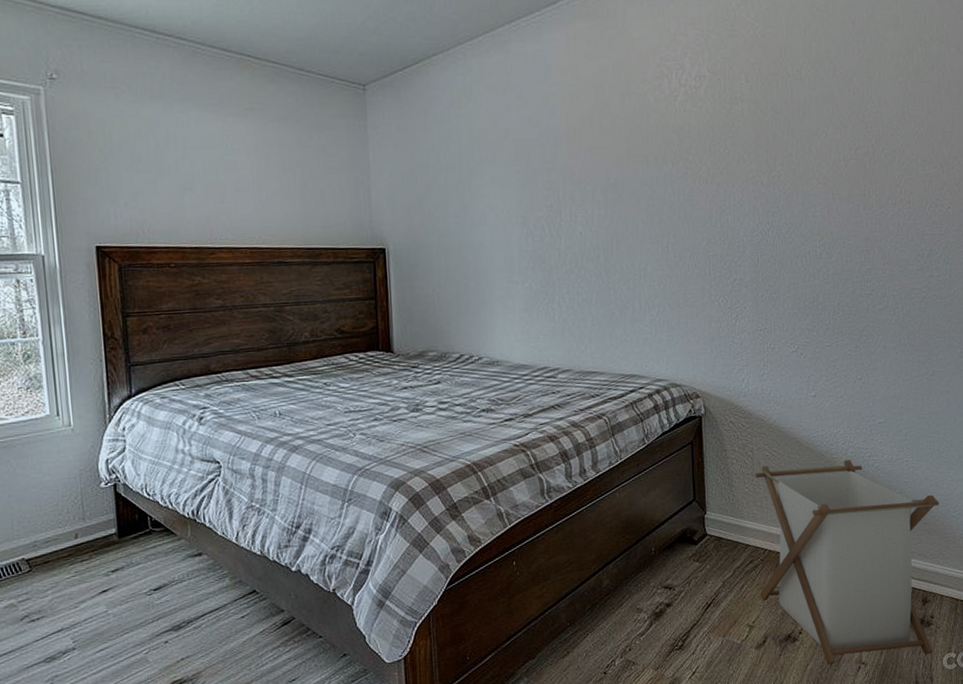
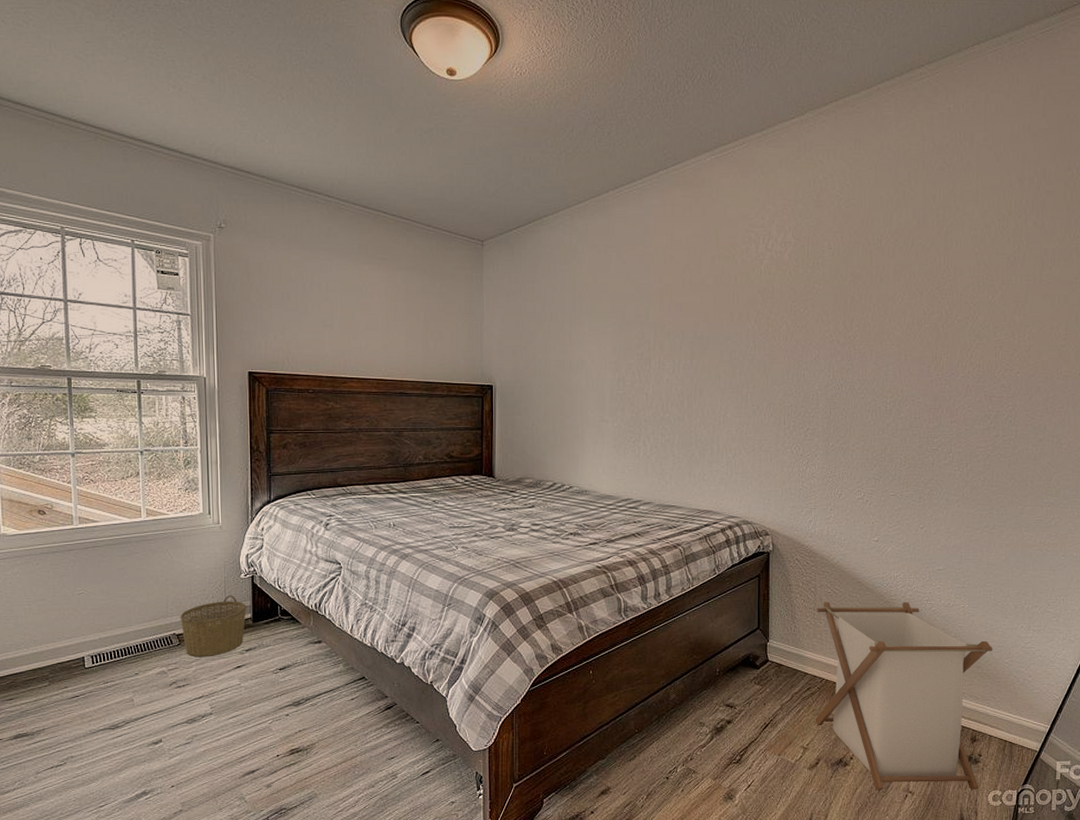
basket: none [29,508,110,584] -> present [180,595,246,658]

